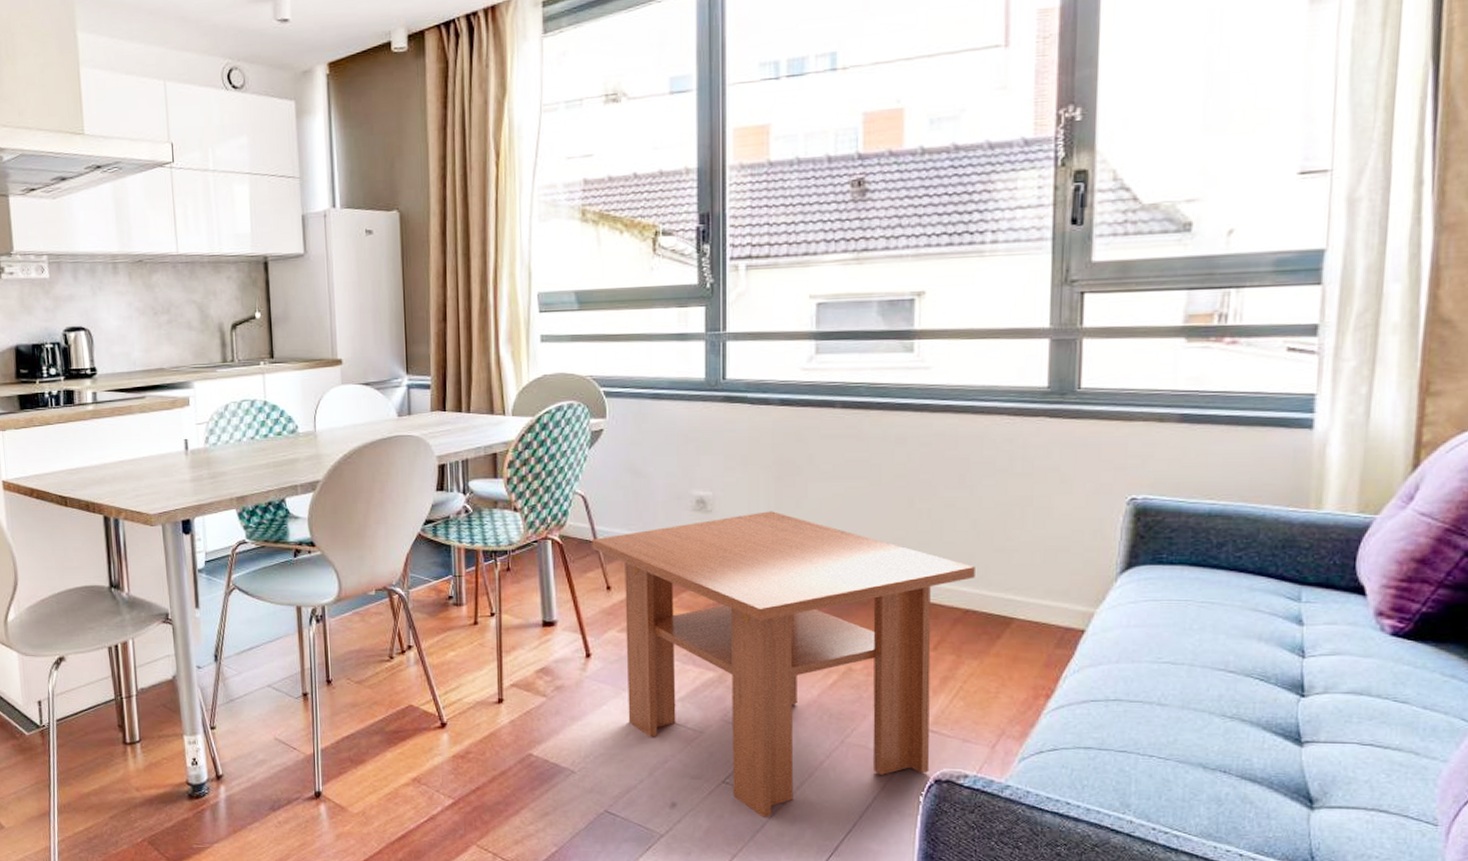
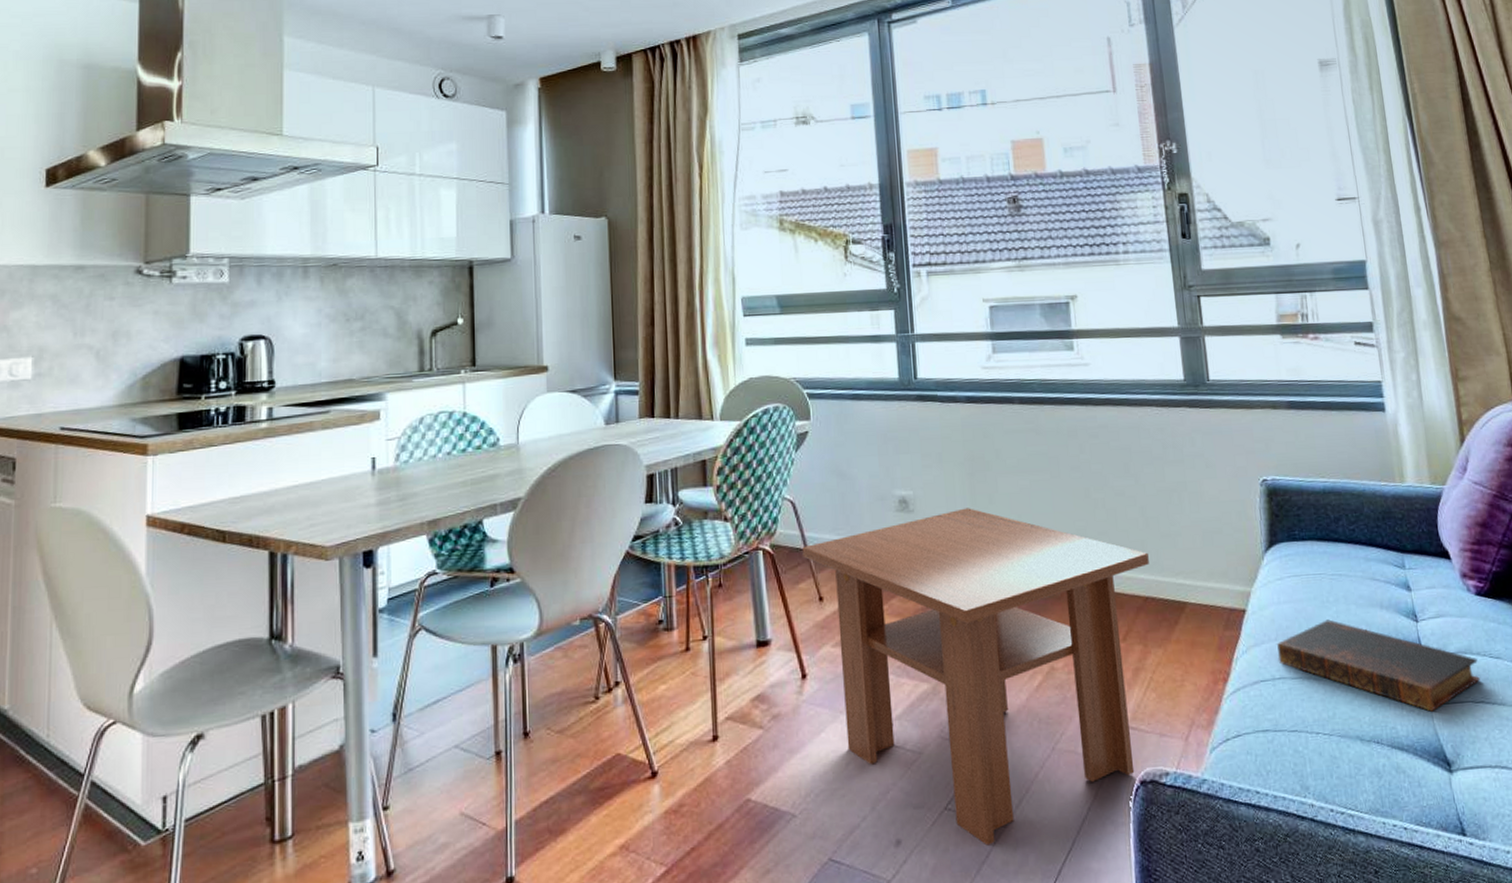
book: none [1117,647,1376,748] -> present [1277,619,1480,712]

